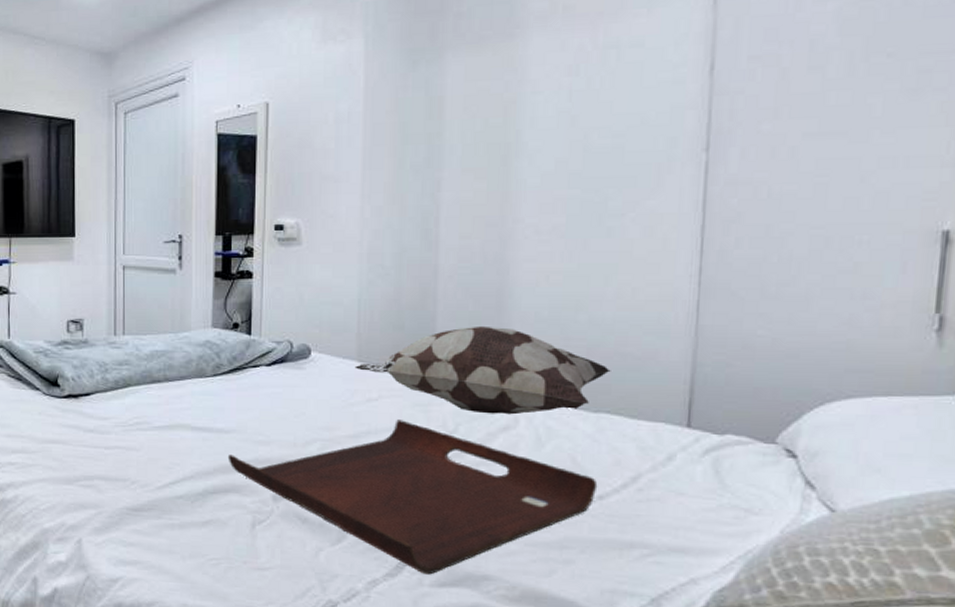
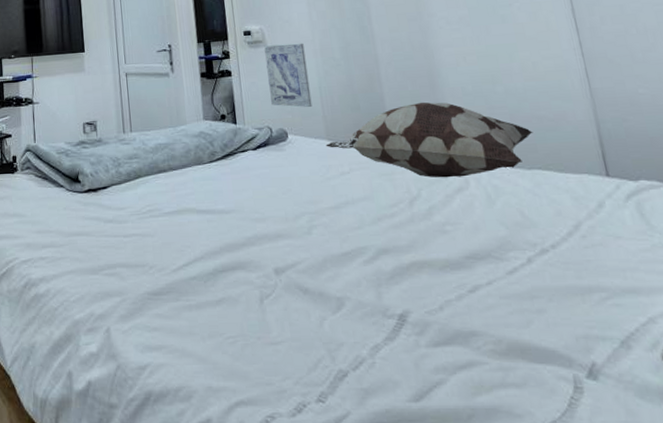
serving tray: present [227,420,598,575] -> none [230,189,549,335]
wall art: none [297,244,348,323] -> present [264,43,312,108]

